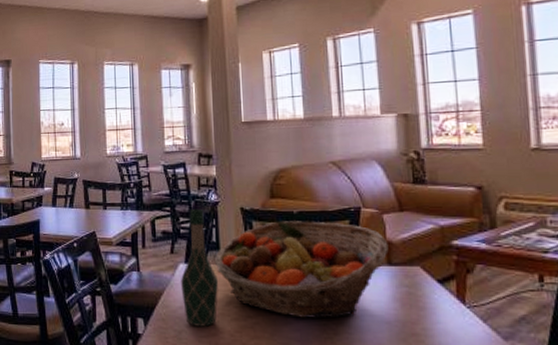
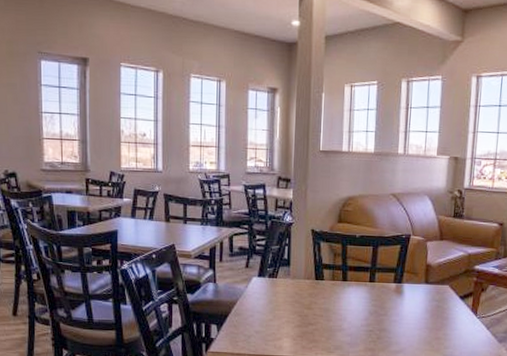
wine bottle: present [181,208,218,327] -> none [253,228,286,332]
fruit basket: present [214,221,389,318] -> none [284,243,428,326]

